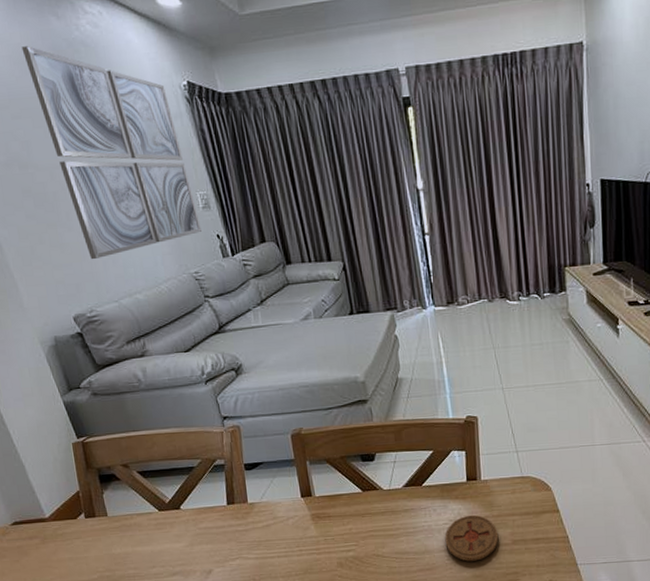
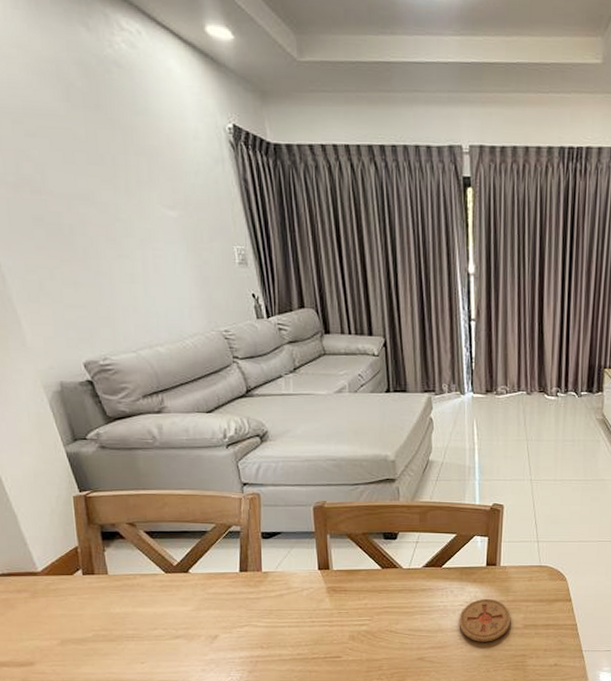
wall art: present [21,46,201,260] -> none [42,55,236,304]

